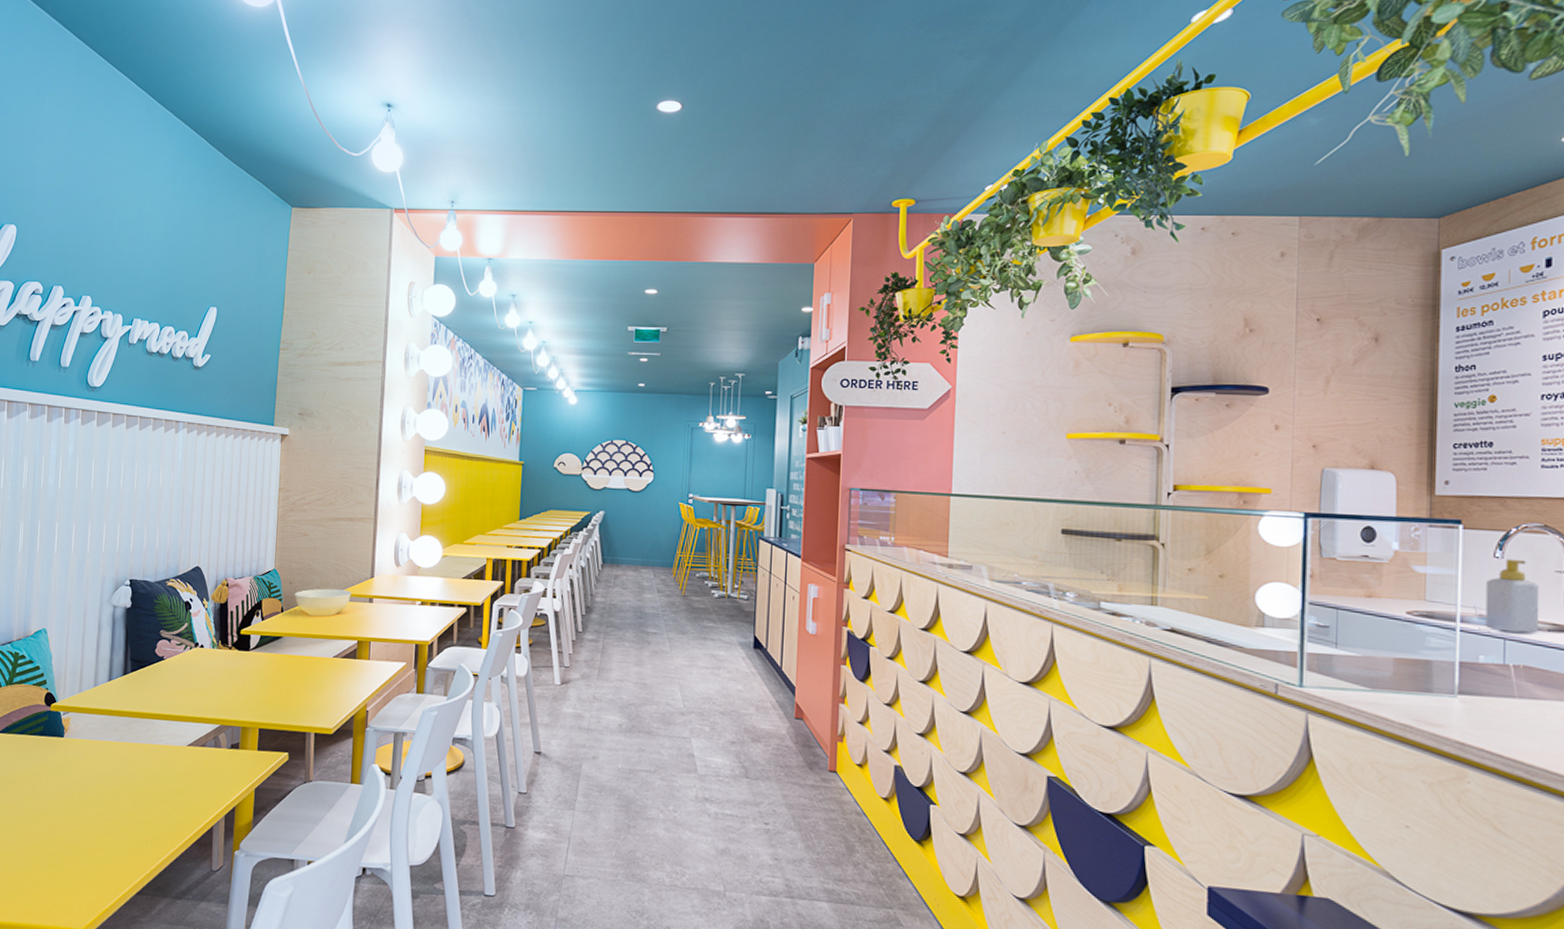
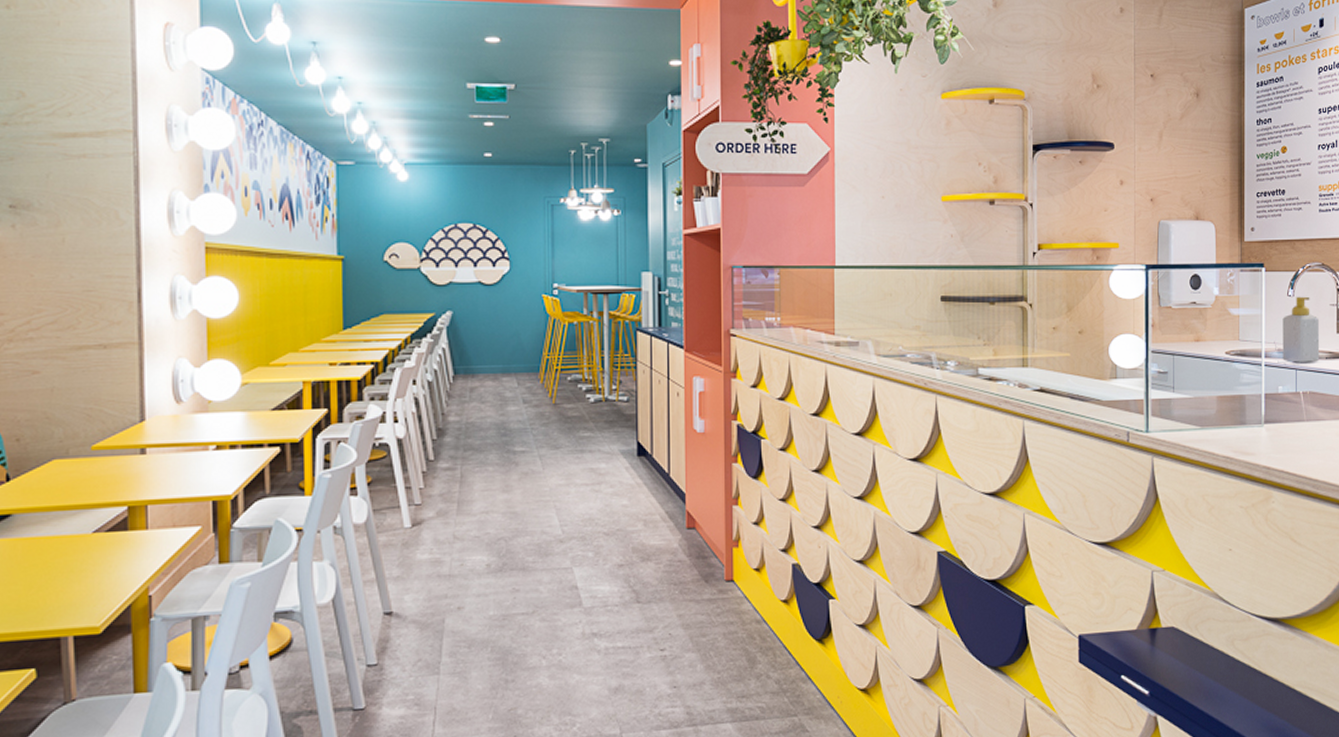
bowl: present [294,588,352,617] -> none [25,441,114,482]

